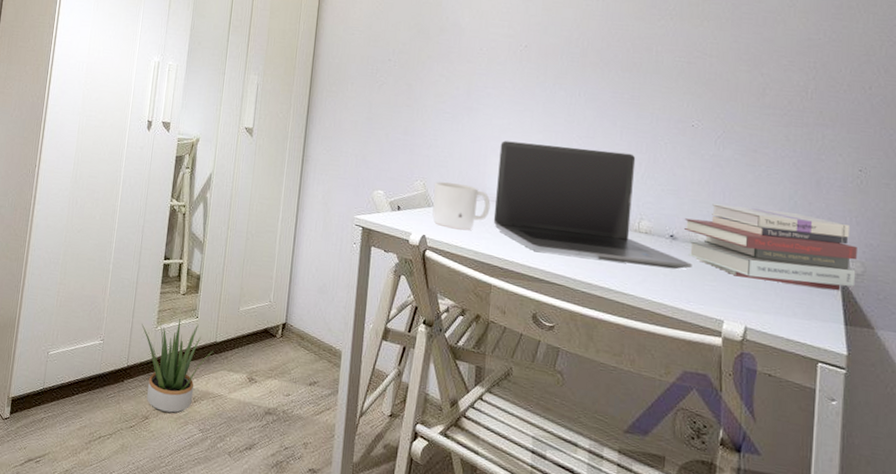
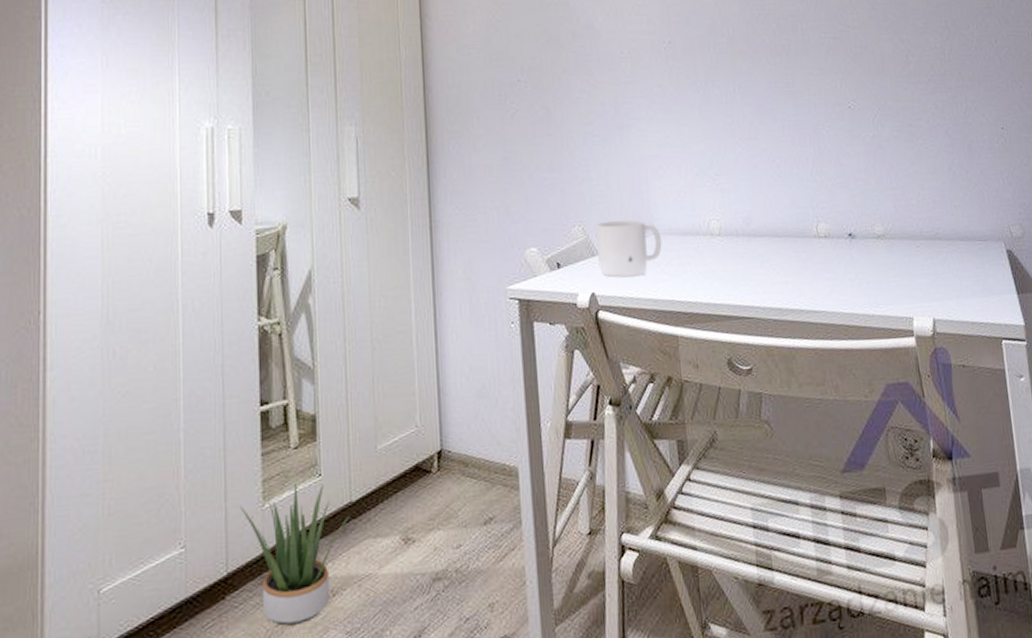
laptop computer: present [493,140,692,269] -> none [661,149,875,285]
books: present [683,204,857,291] -> none [859,184,1019,266]

